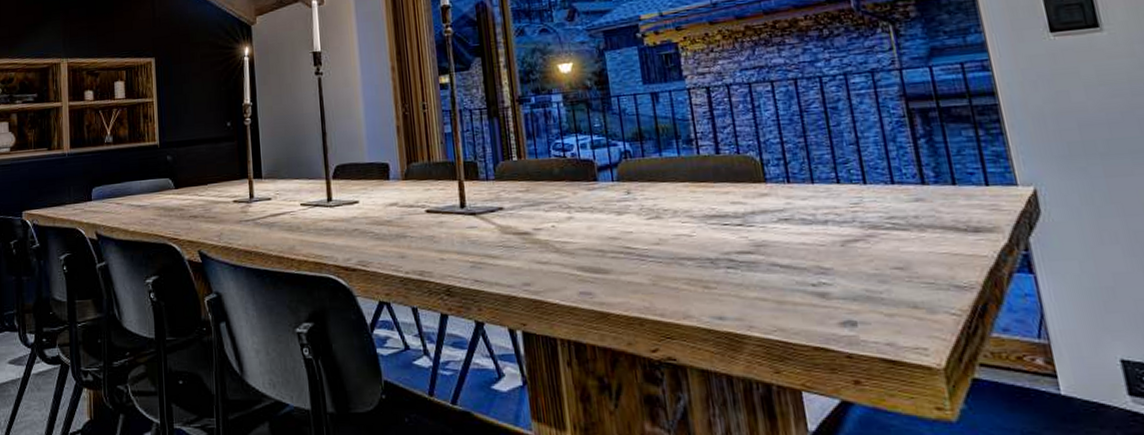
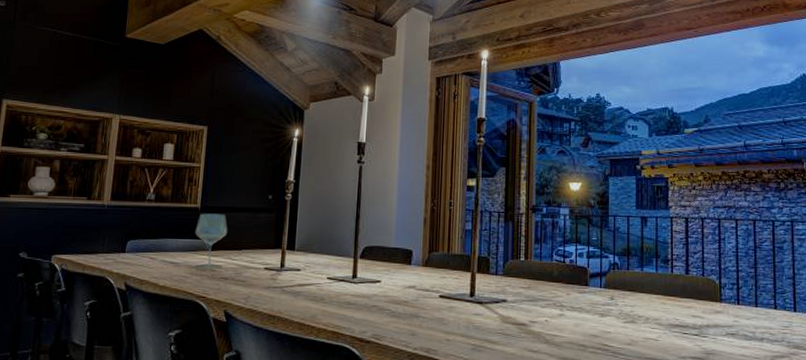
wine glass: none [157,148,191,210] -> present [194,213,228,270]

